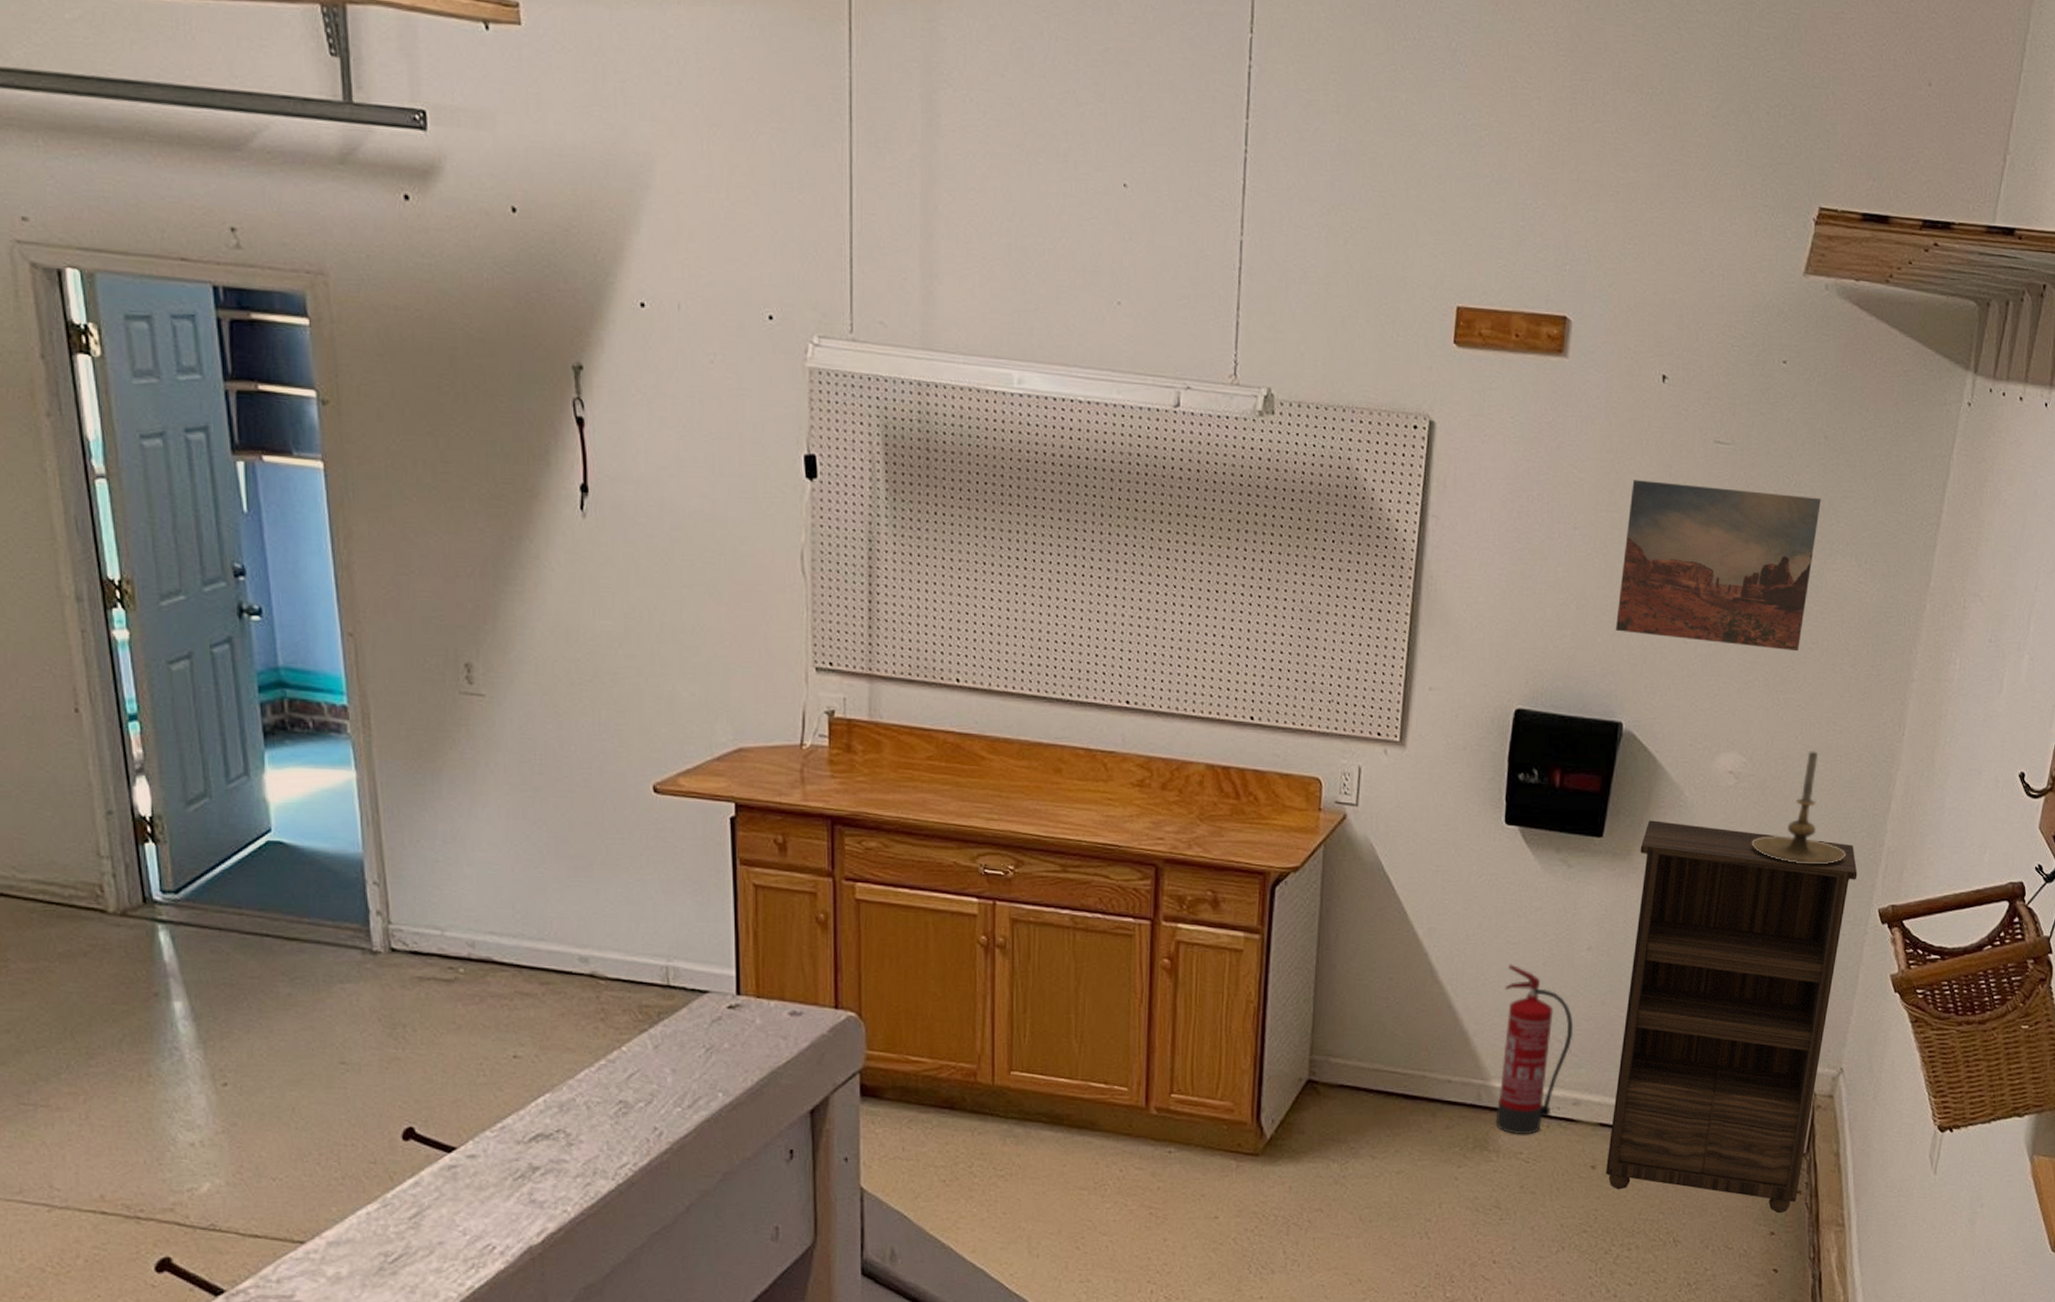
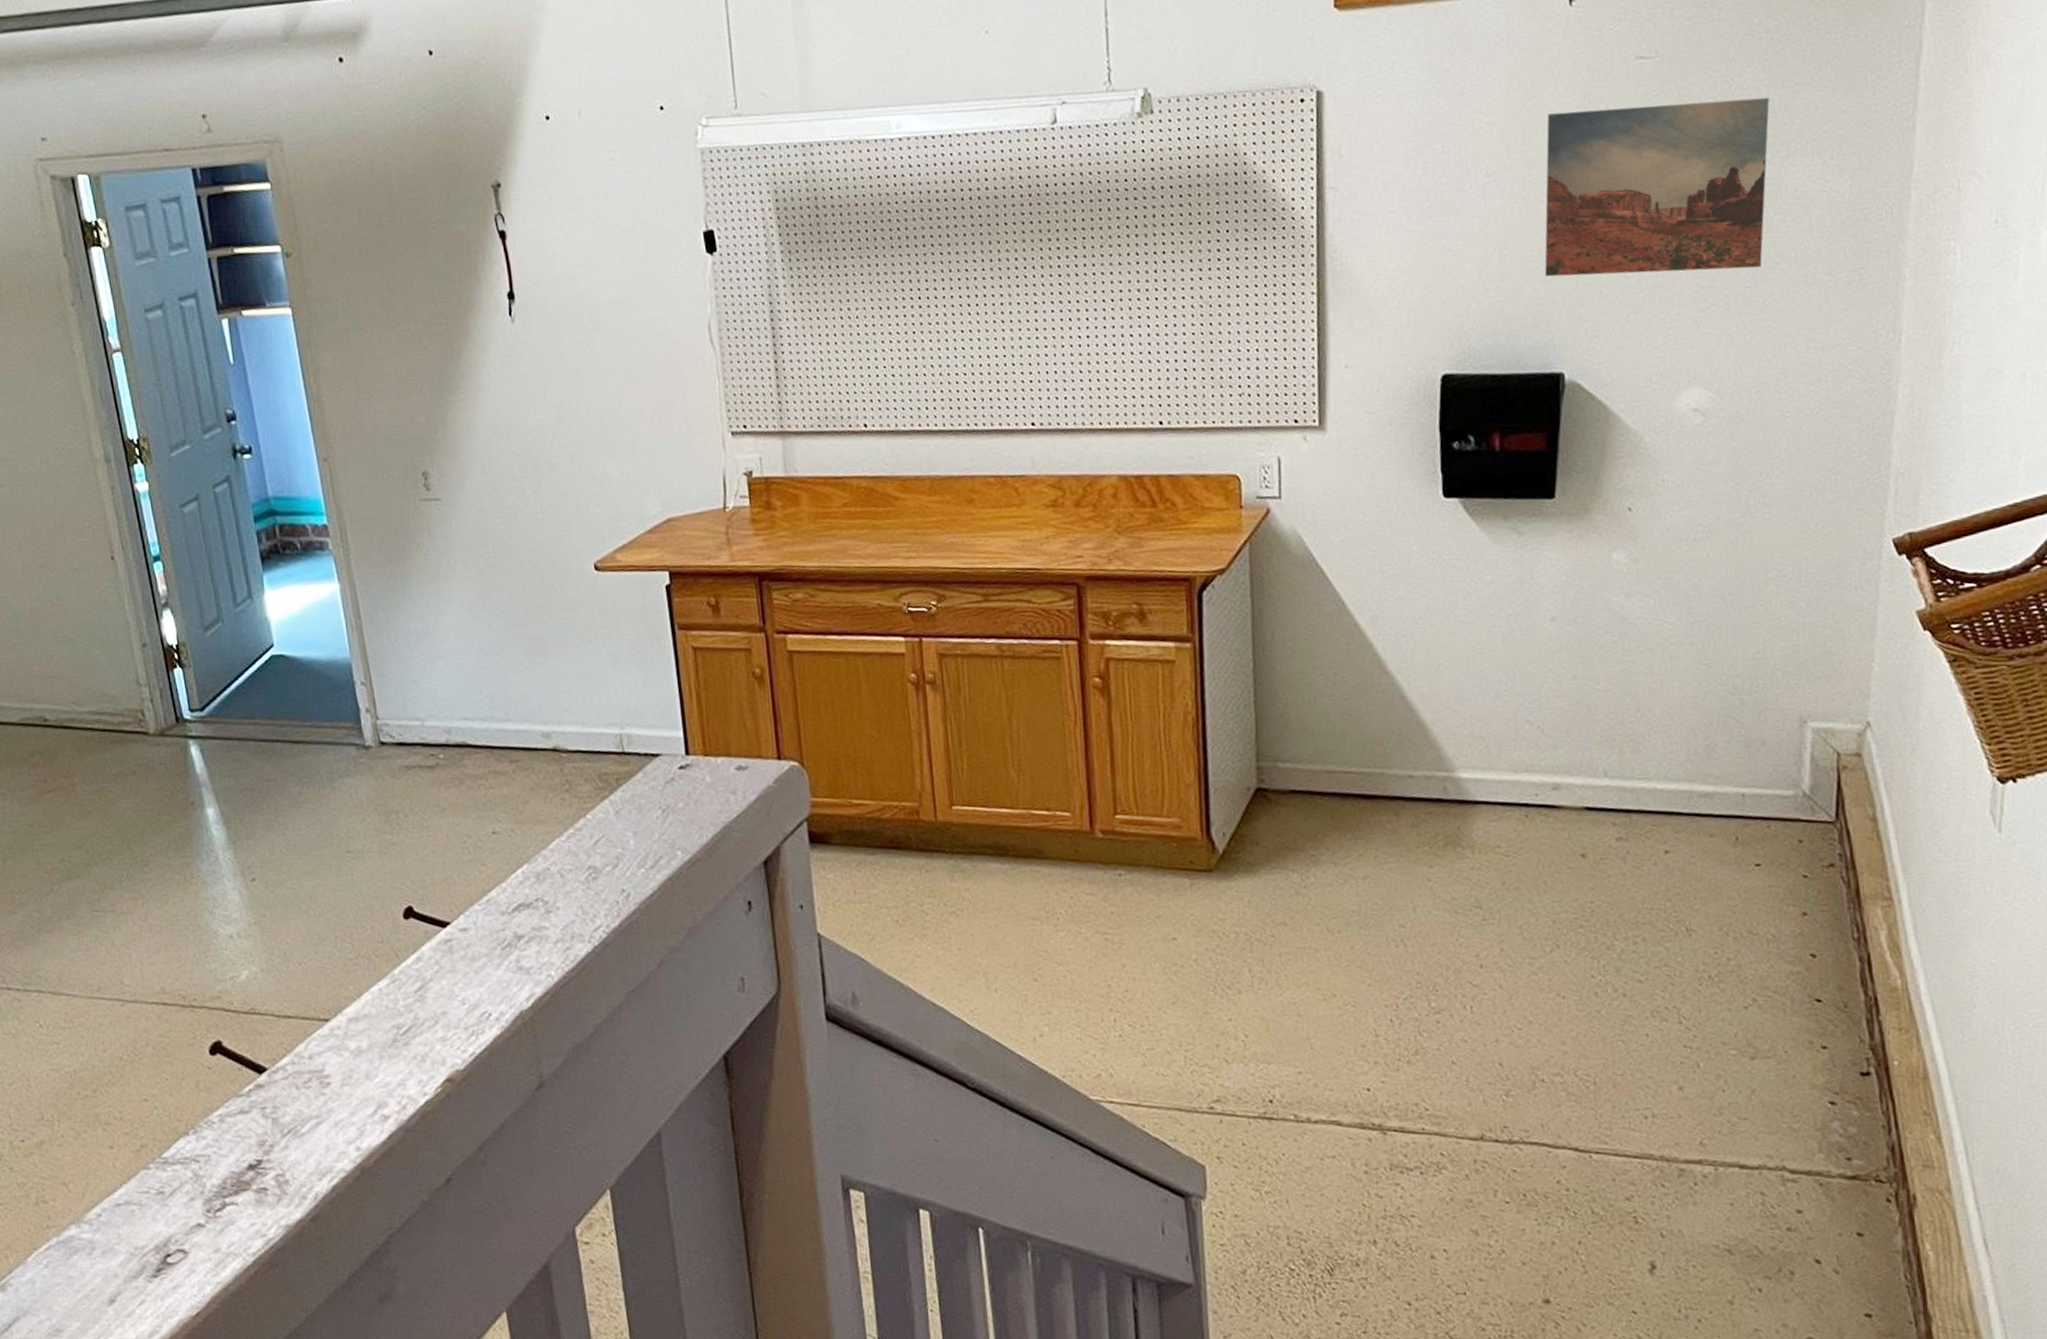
fire extinguisher: present [1495,964,1574,1135] -> none [1461,645,1545,828]
bookshelf: present [1606,820,1858,1214] -> none [1598,471,1862,891]
candle holder: present [1751,751,1846,865] -> none [1729,373,1845,500]

